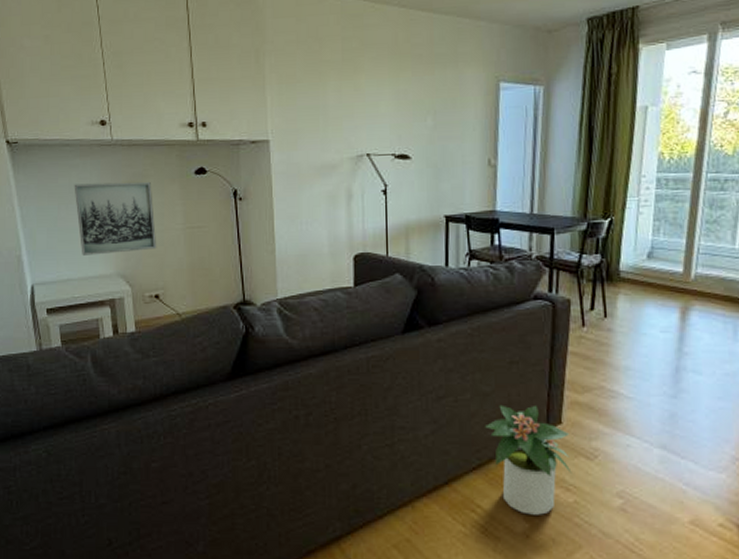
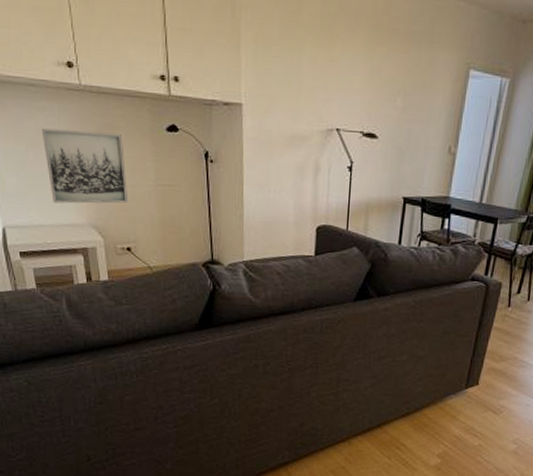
potted plant: present [485,404,572,515] -> none [416,366,484,454]

